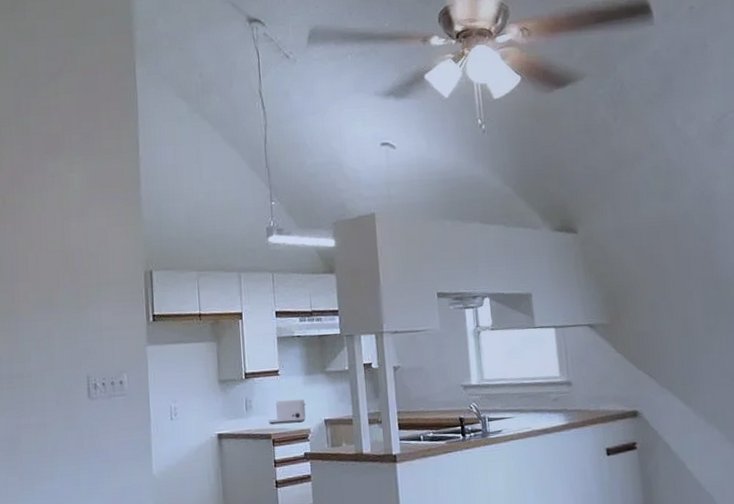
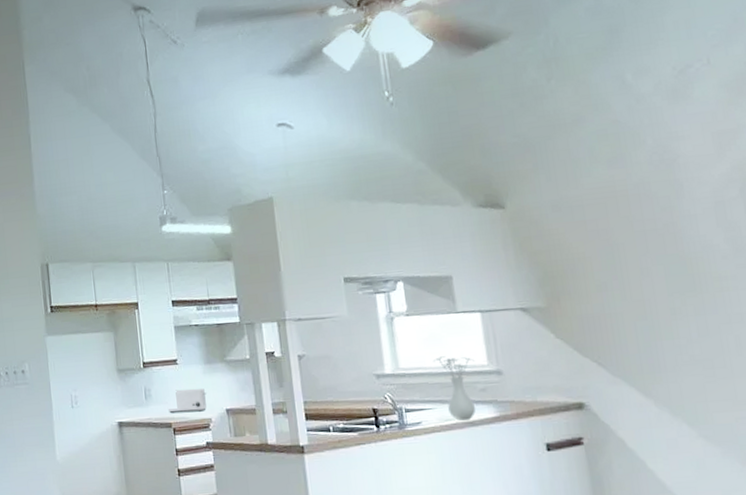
vase: none [514,368,549,430] -> present [434,356,476,422]

